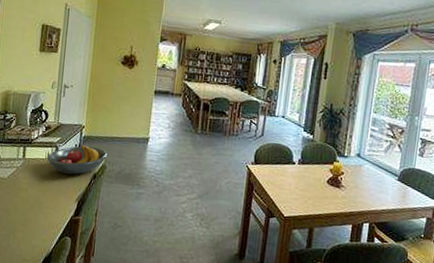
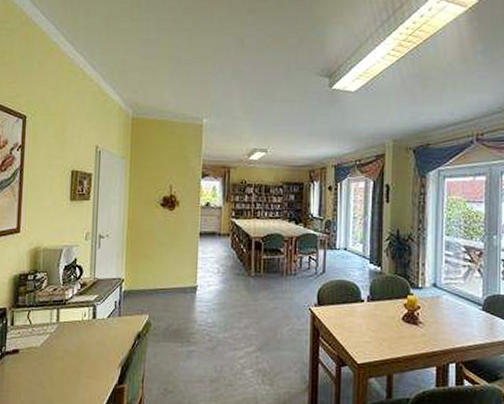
fruit bowl: present [46,144,108,175] -> none [83,300,152,336]

